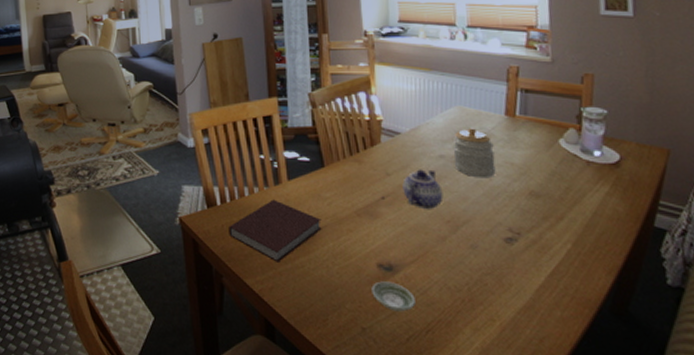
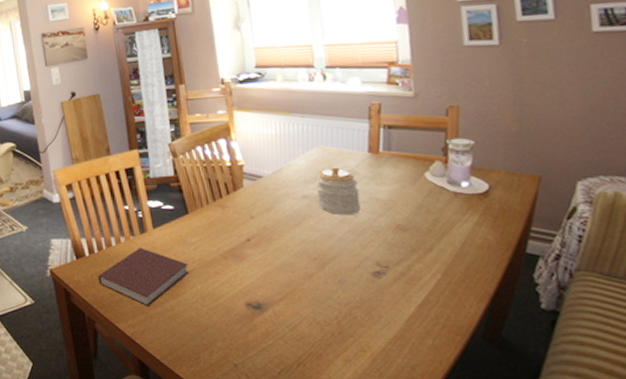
saucer: present [371,281,415,312] -> none [241,319,286,348]
teapot: present [402,169,443,209] -> none [267,210,309,248]

